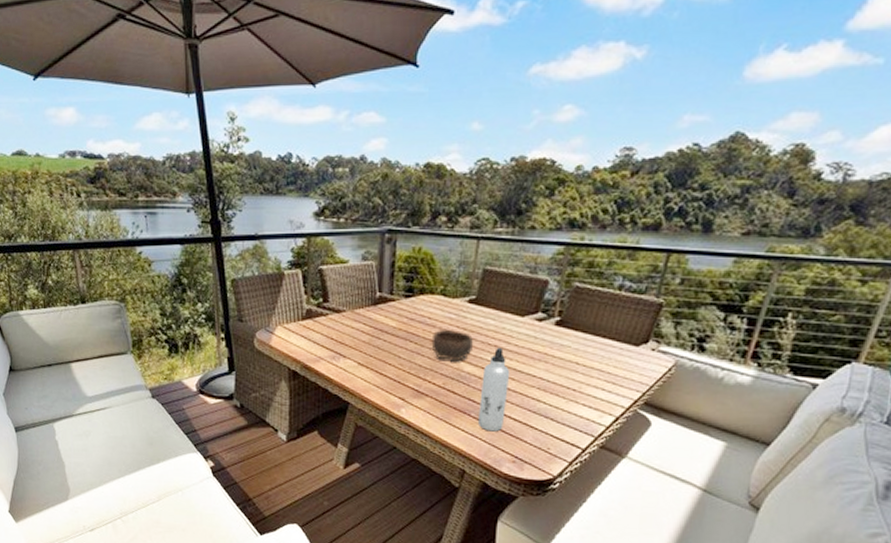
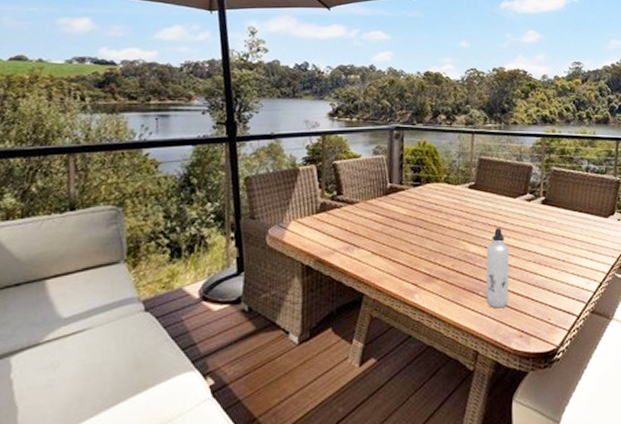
bowl: present [431,329,474,362] -> none [439,213,477,244]

